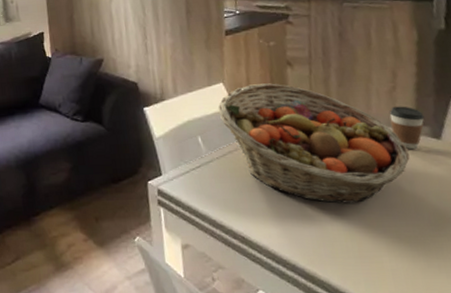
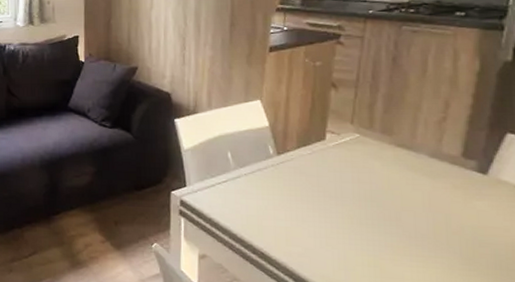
fruit basket: present [218,83,410,204] -> none [252,104,450,231]
coffee cup: present [389,106,425,149] -> none [435,137,473,182]

